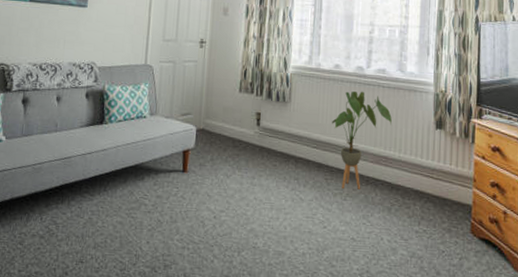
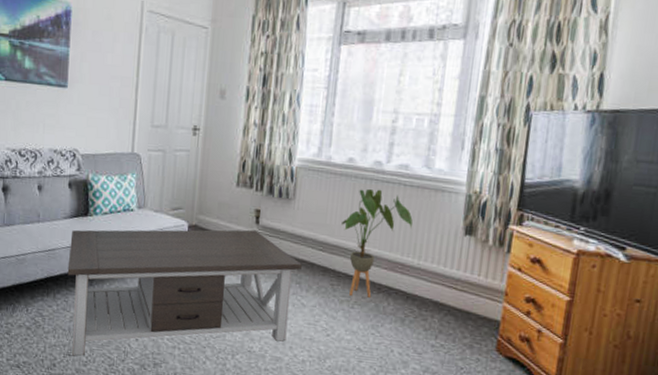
coffee table: none [82,131,299,263] -> present [67,229,302,356]

